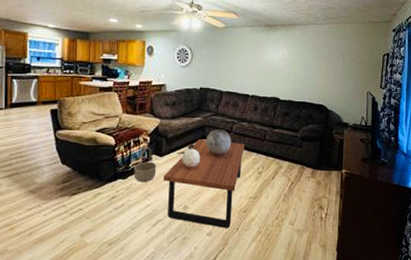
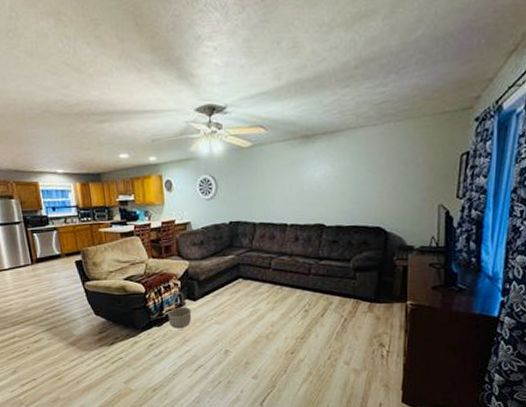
coffee table: present [163,139,245,228] -> none [200,279,287,371]
decorative sphere: present [177,142,200,168] -> none [211,283,237,311]
decorative globe: present [205,129,232,155] -> none [241,266,272,295]

